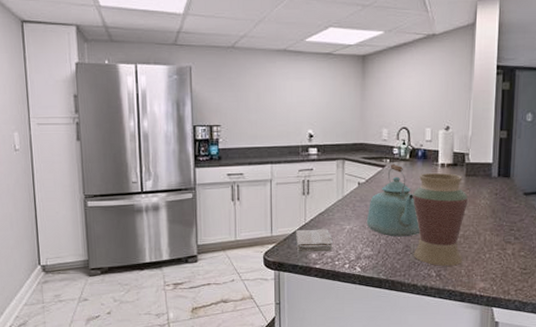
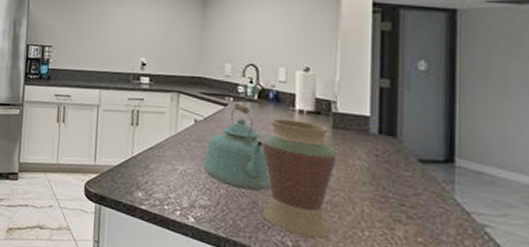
washcloth: present [295,229,333,252] -> none [120,162,163,193]

